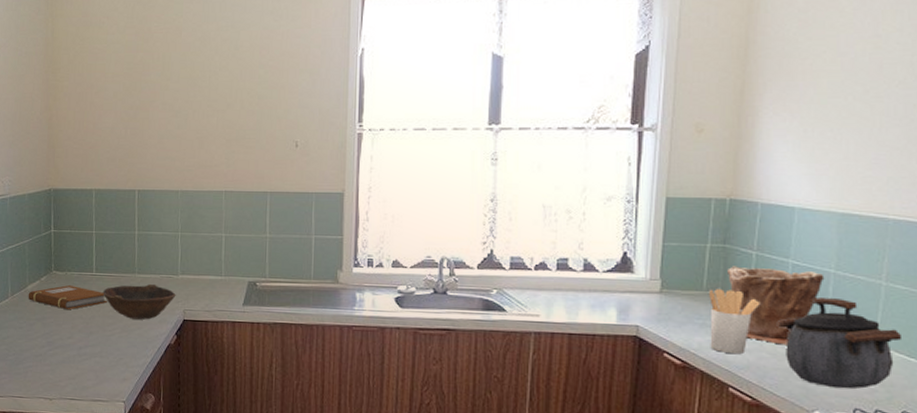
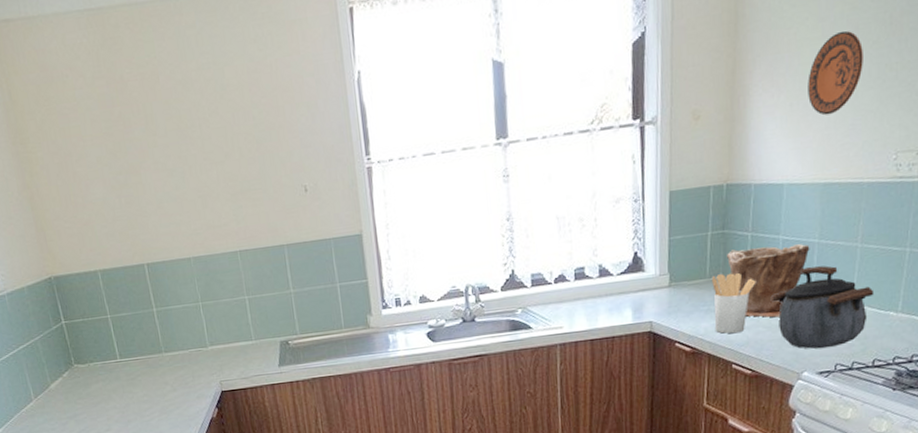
notebook: present [28,284,108,310] -> none [52,376,140,403]
bowl: present [103,283,176,320] -> none [132,360,209,400]
decorative plate: none [824,67,888,146] -> present [808,30,863,116]

